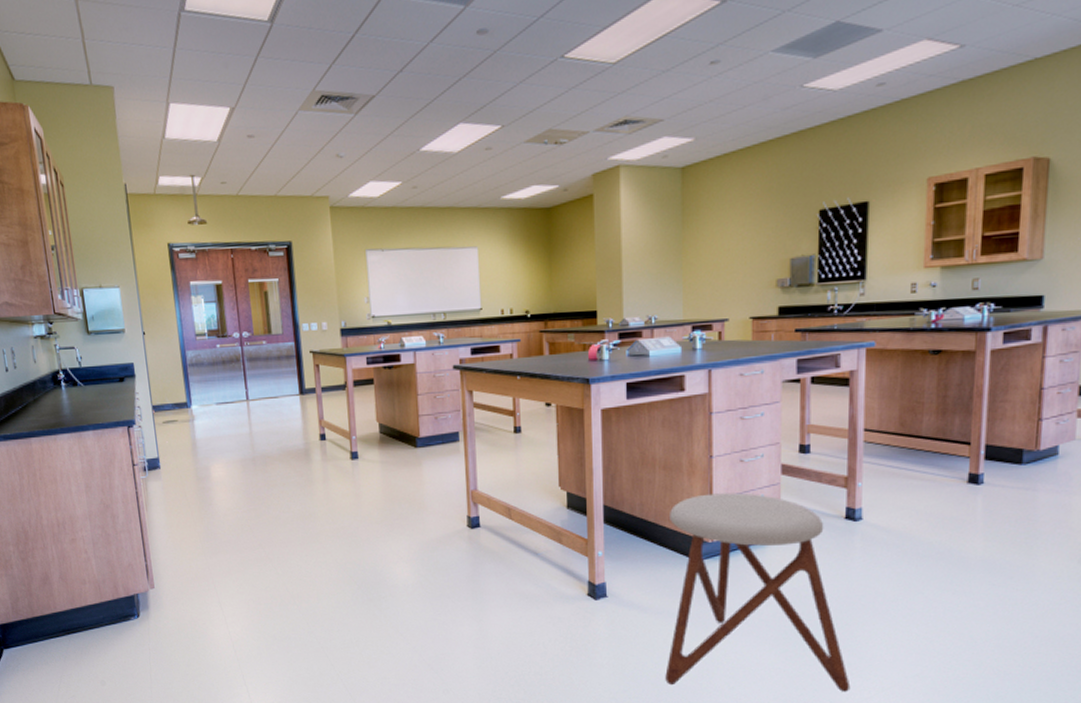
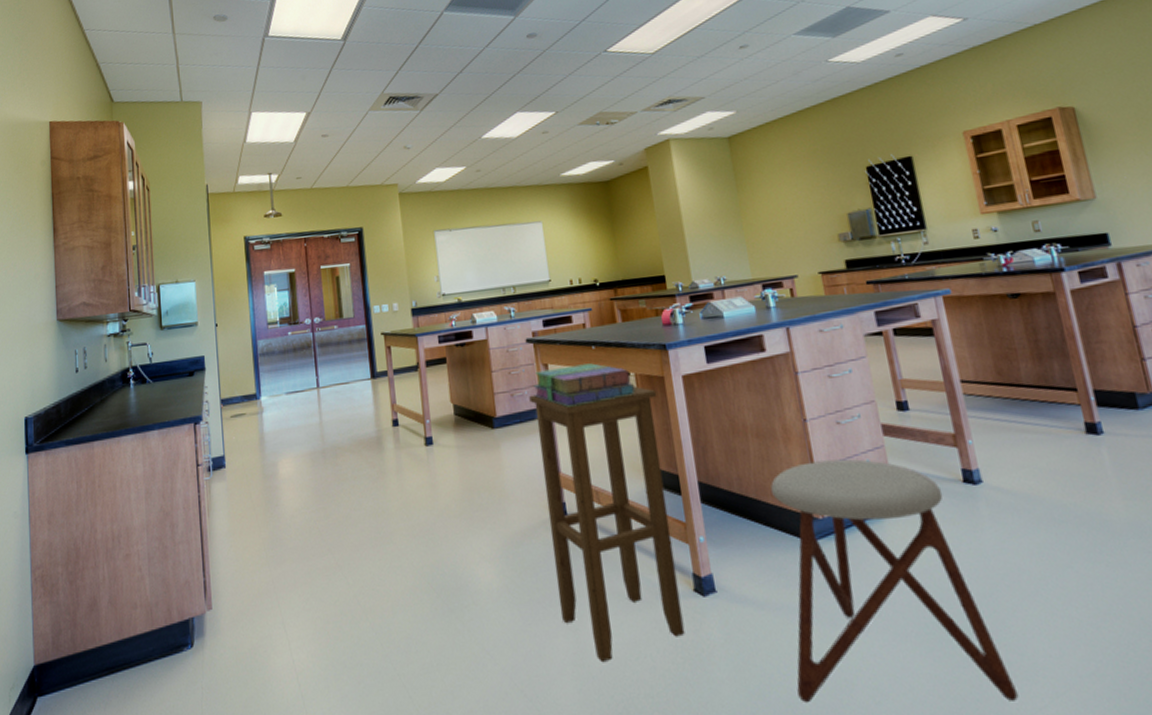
stool: none [452,417,575,647] -> present [529,387,685,663]
books: none [458,392,555,432] -> present [534,363,636,407]

